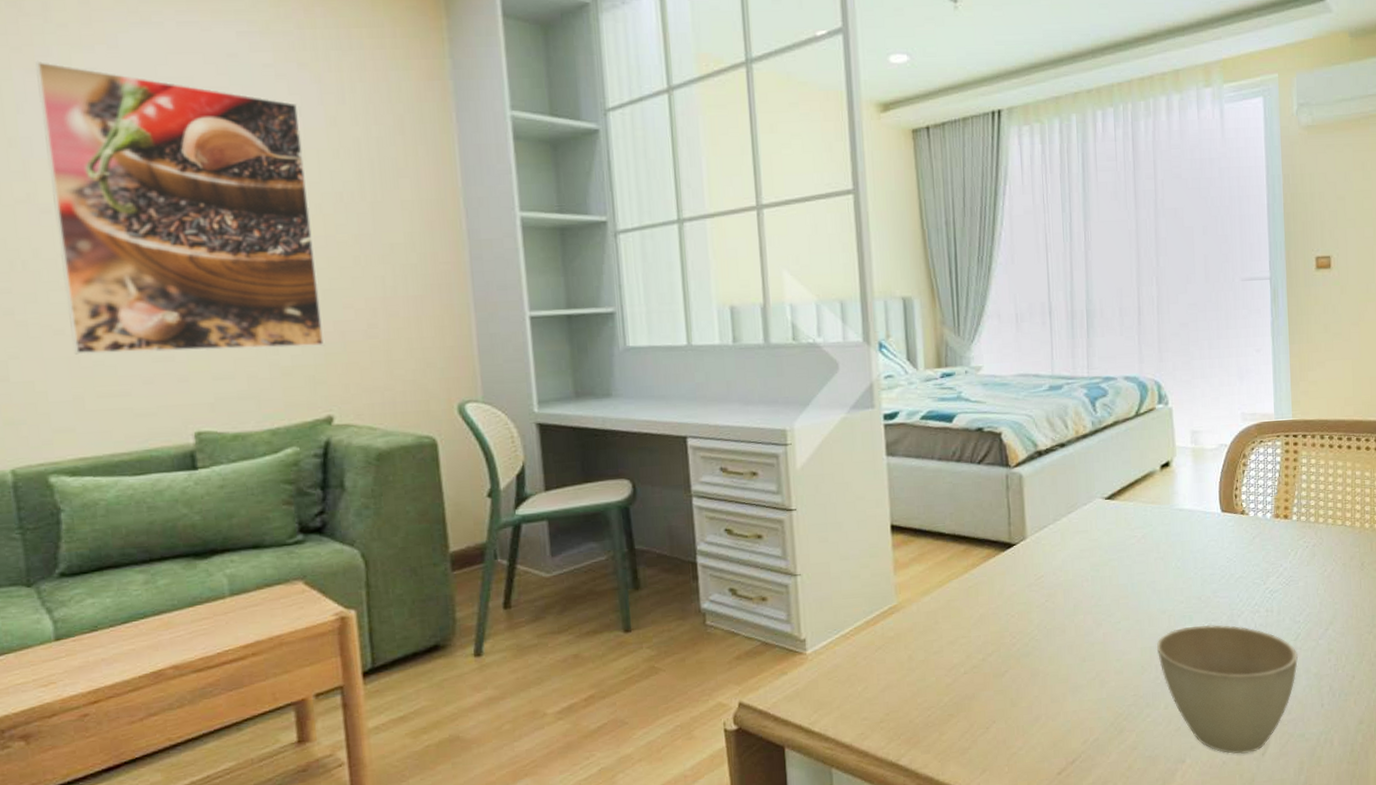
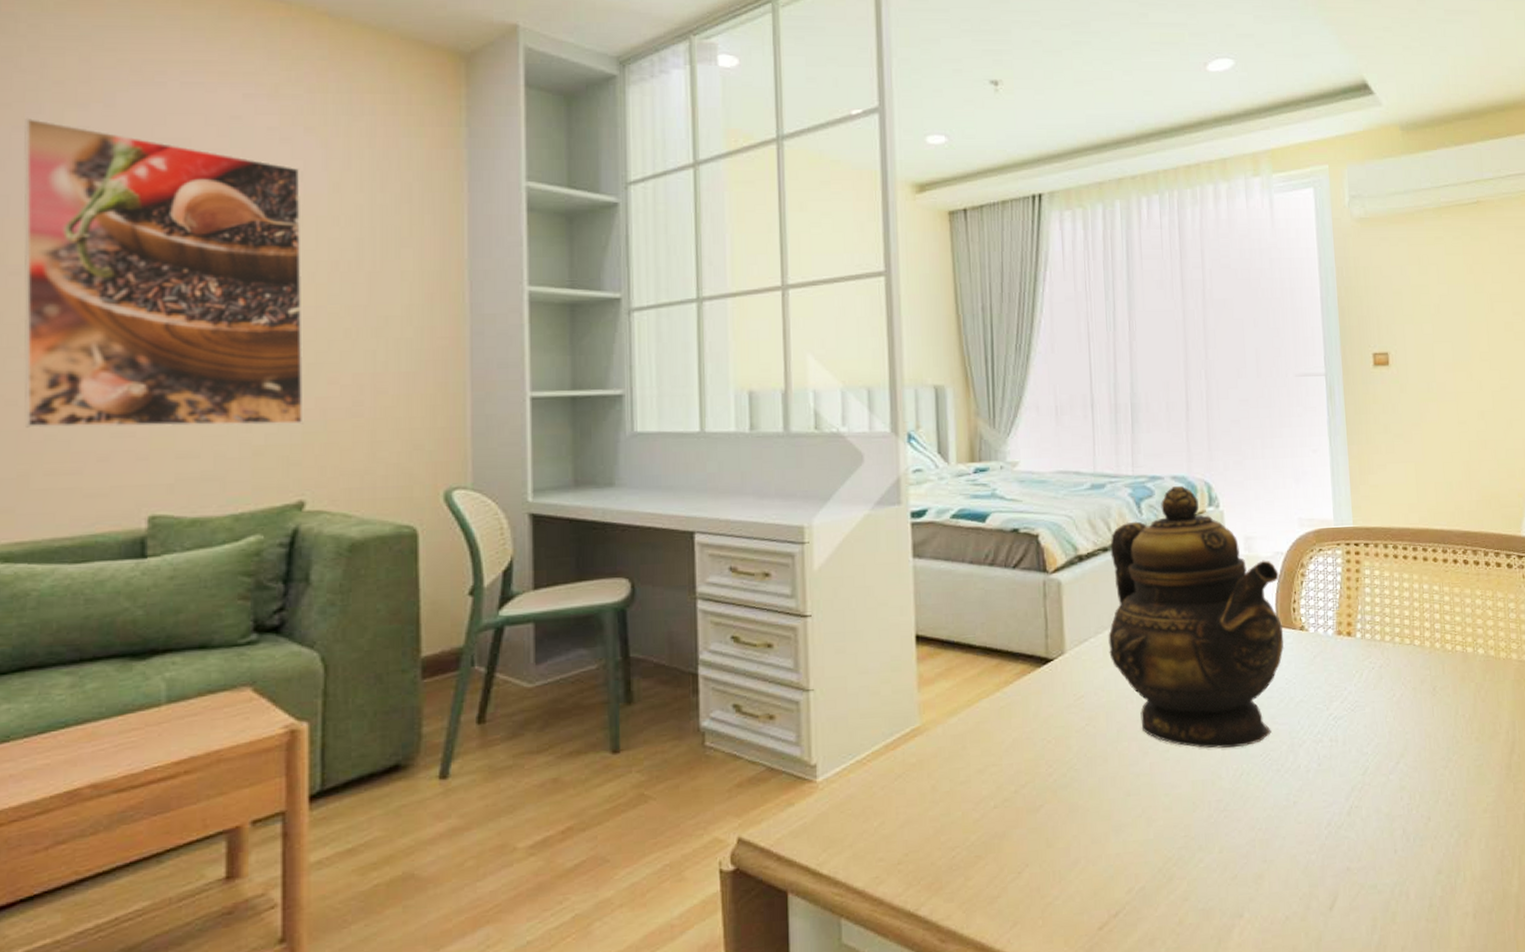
teapot: none [1065,386,1226,620] -> present [1108,486,1284,749]
cup: present [1156,624,1298,754] -> none [1209,755,1367,908]

